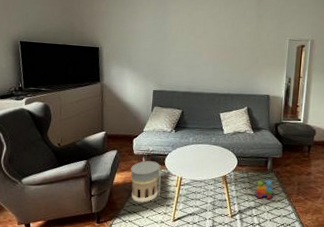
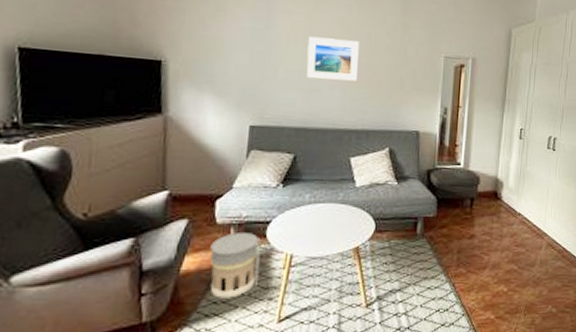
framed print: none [189,28,226,59] -> present [306,36,359,82]
toy train: present [246,179,273,200] -> none [388,248,425,277]

